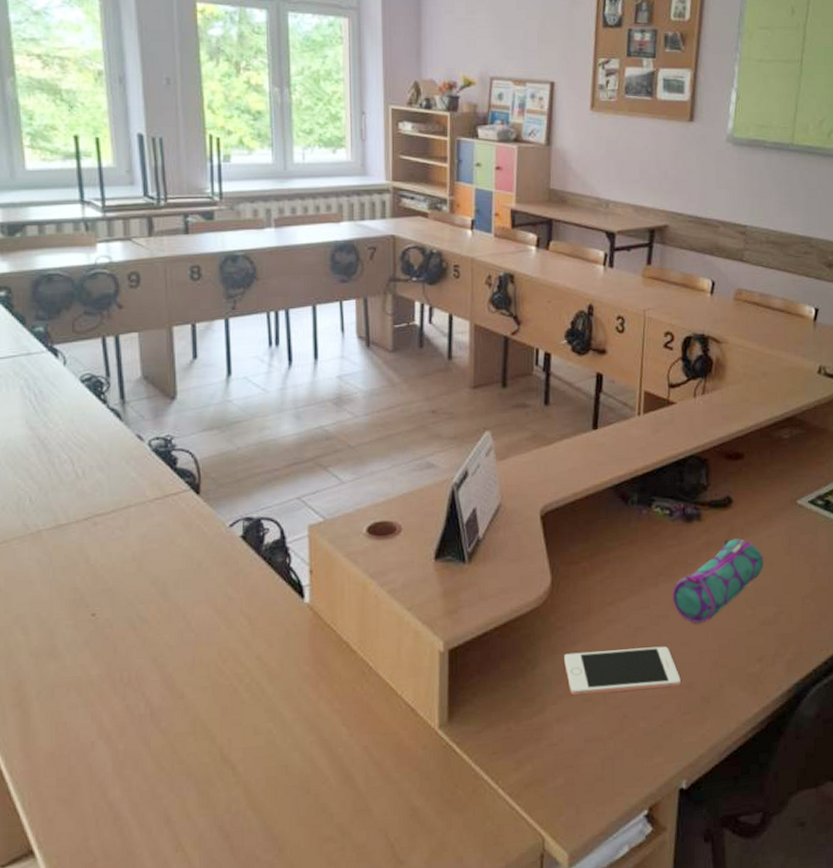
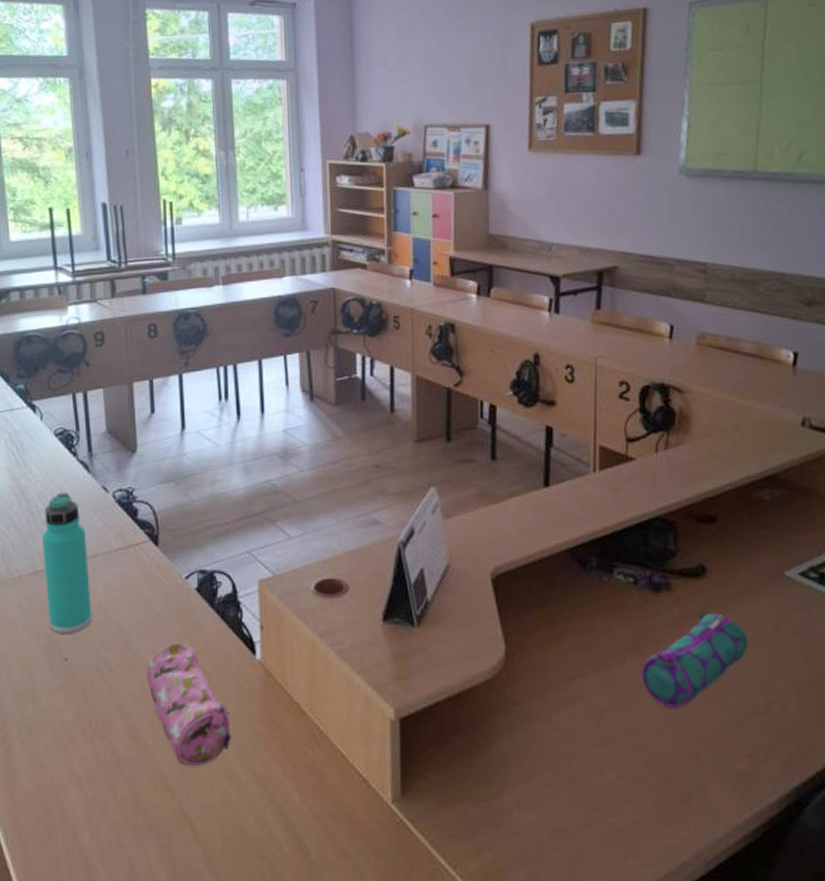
thermos bottle: none [64,442,124,589] -> present [41,492,92,634]
pencil case: none [186,590,277,712] -> present [147,642,231,767]
cell phone: present [564,646,681,696] -> none [522,731,656,780]

